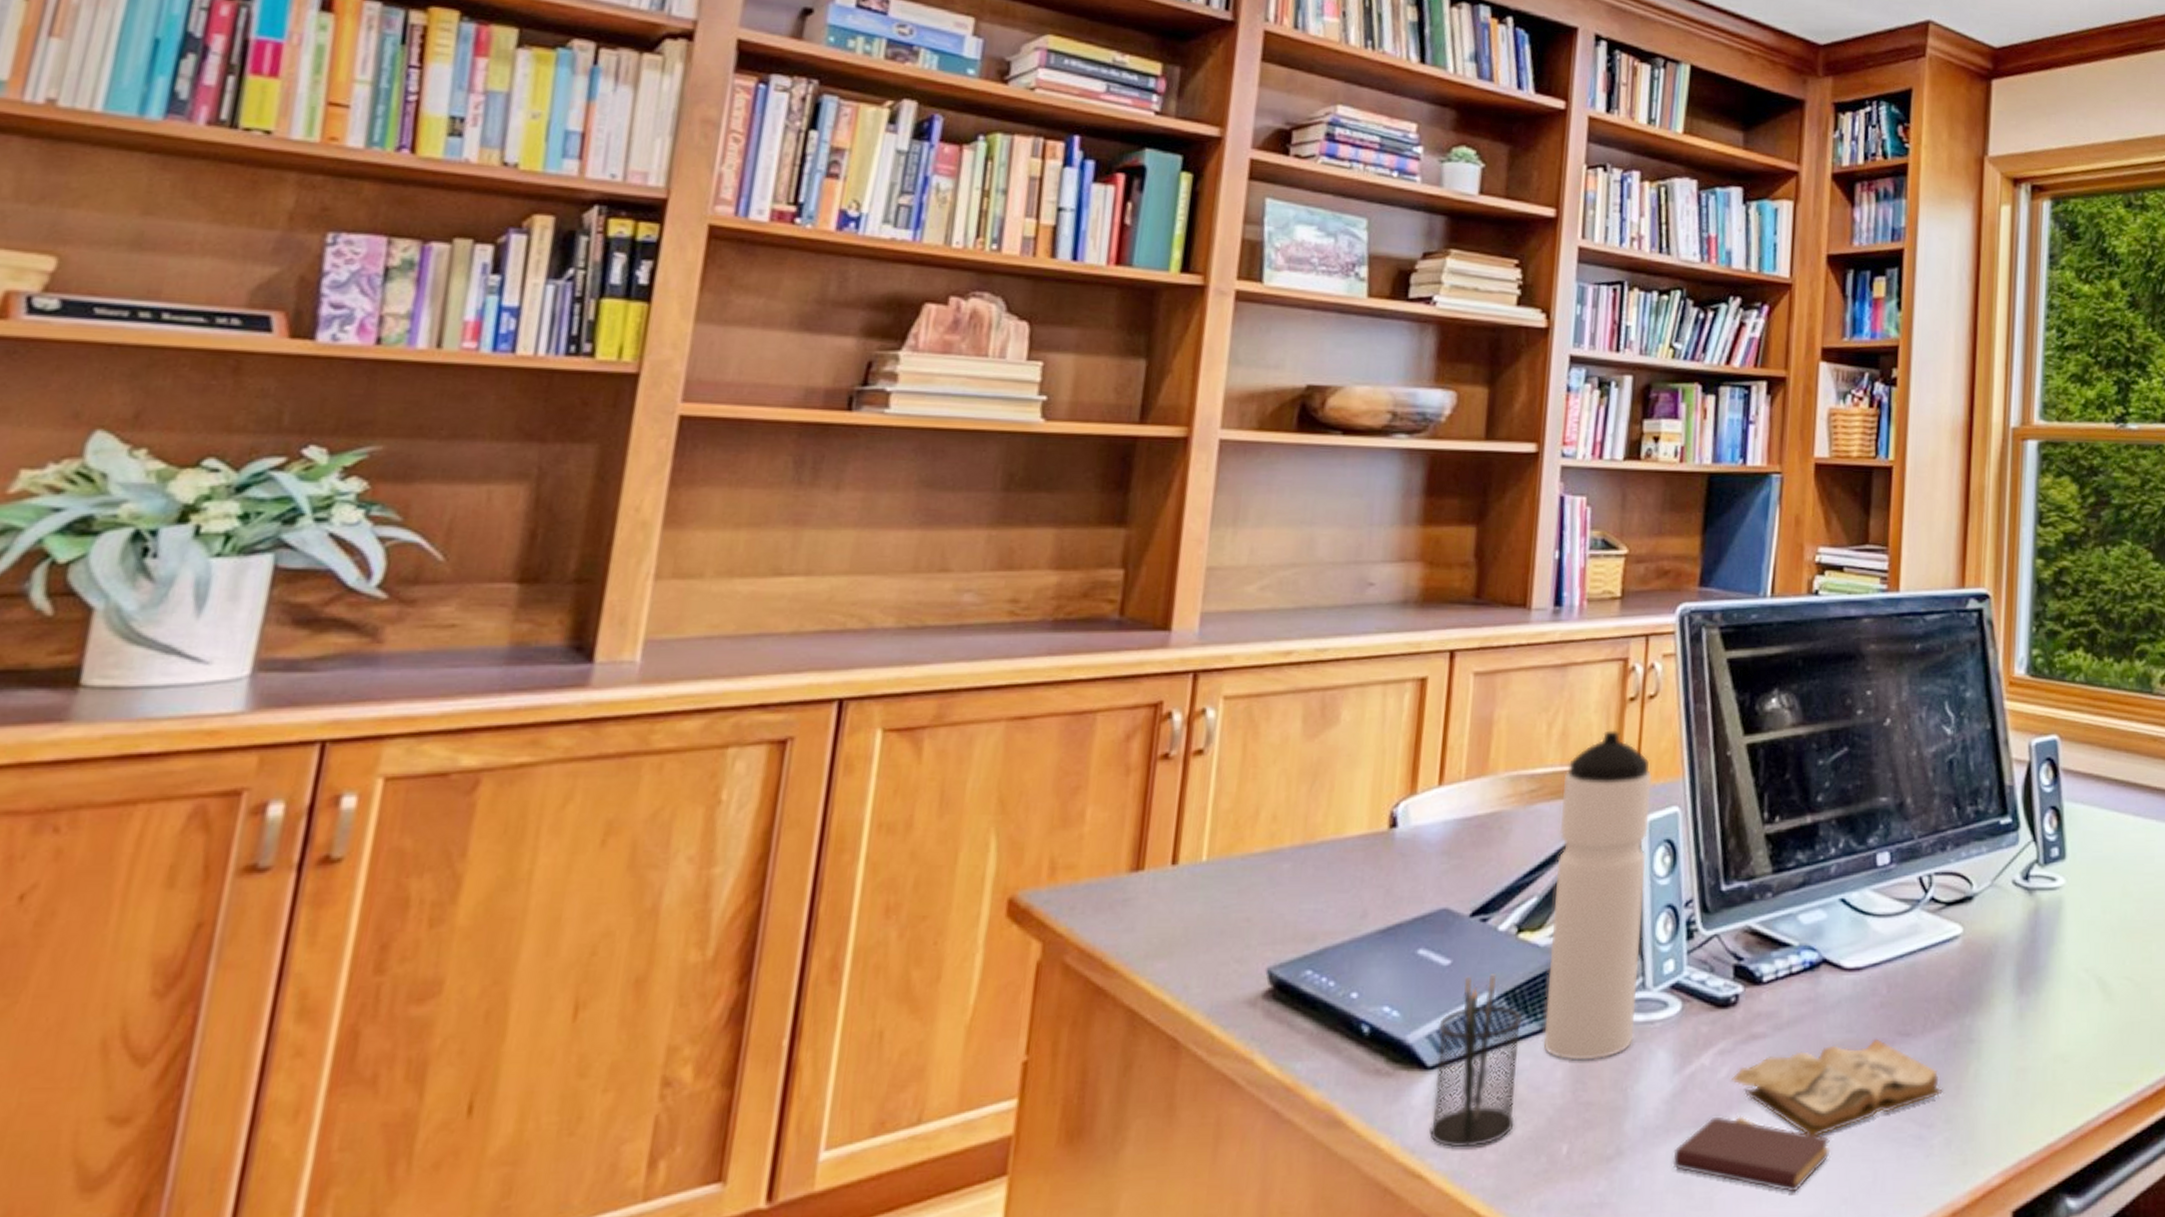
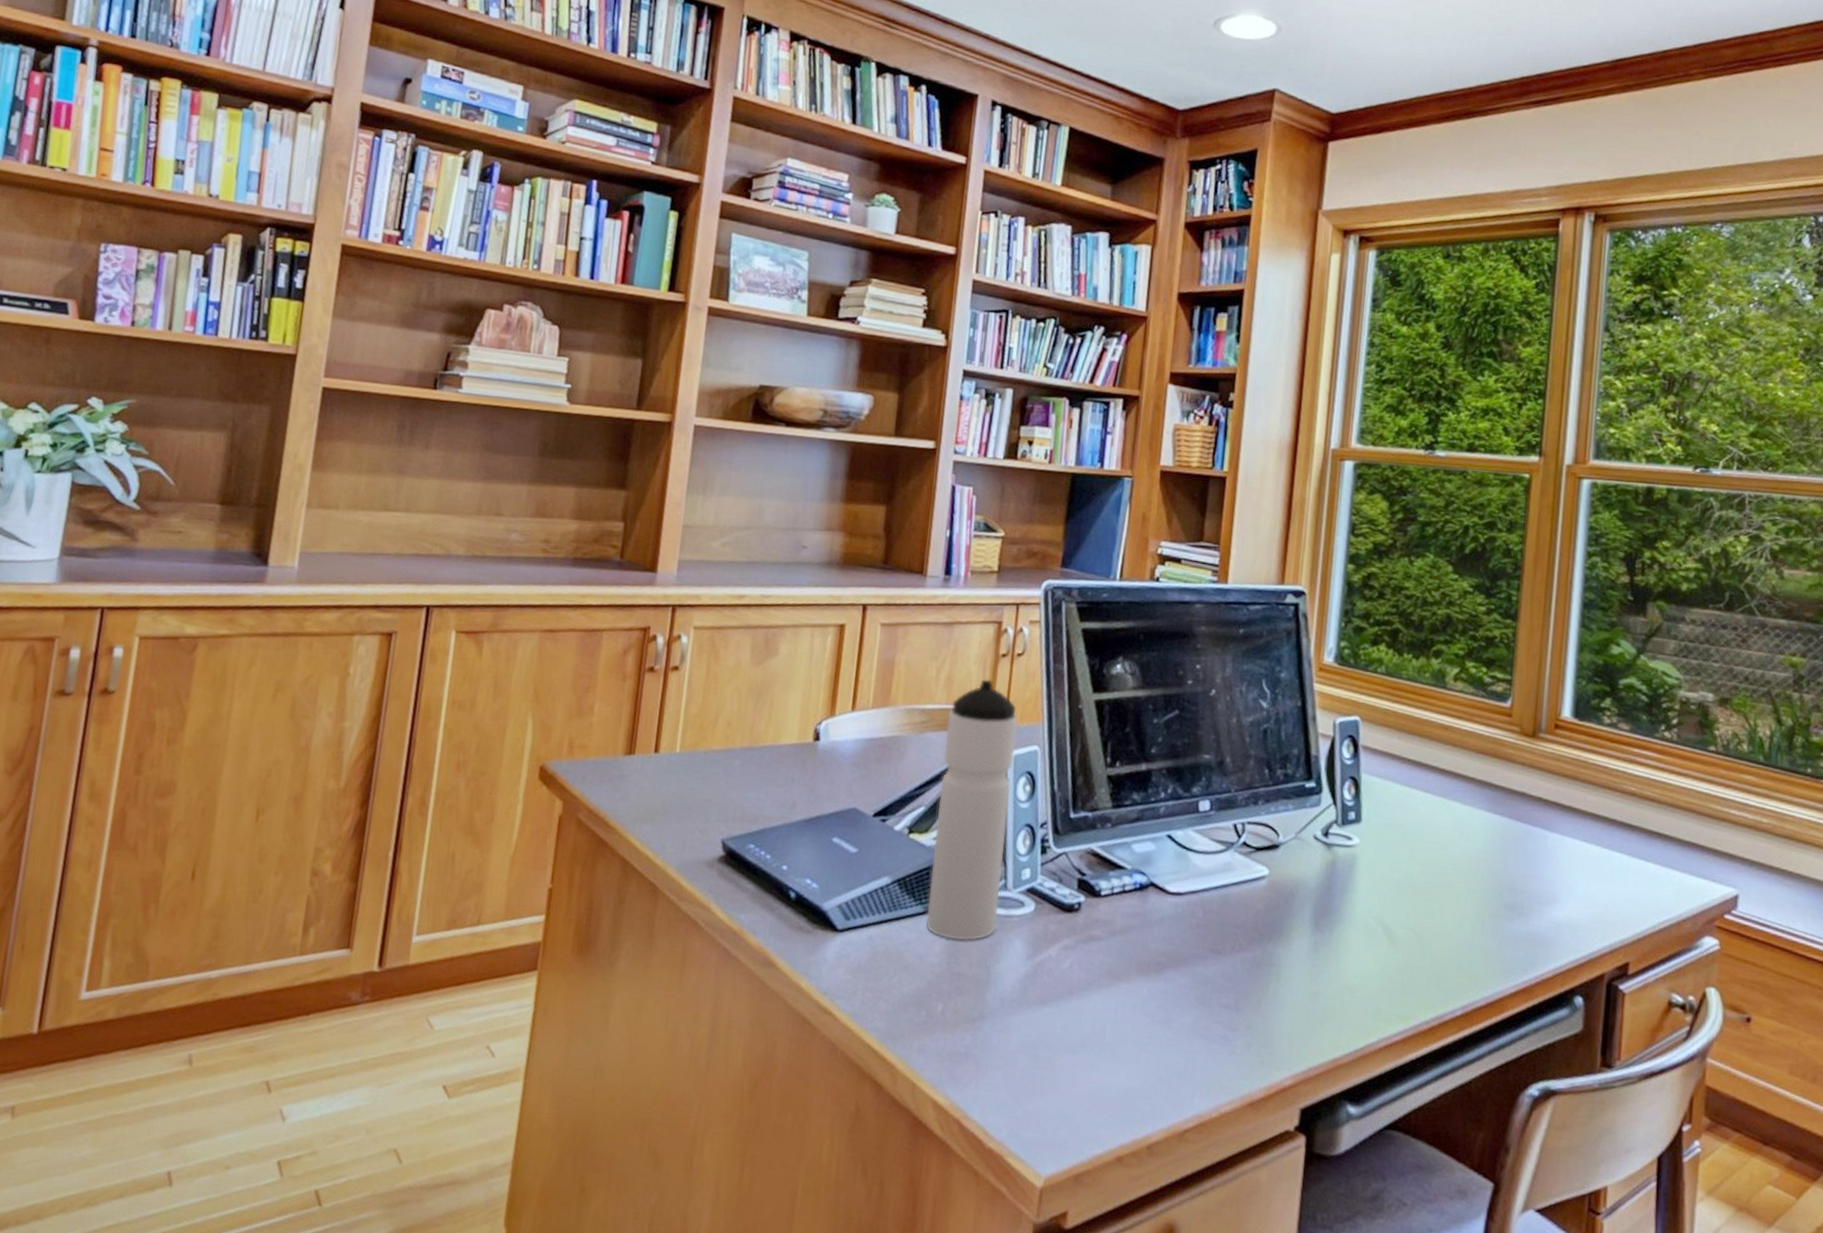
pencil holder: present [1429,974,1523,1148] -> none [838,863,911,996]
book: present [1673,1038,1943,1193] -> none [1024,952,1246,1067]

